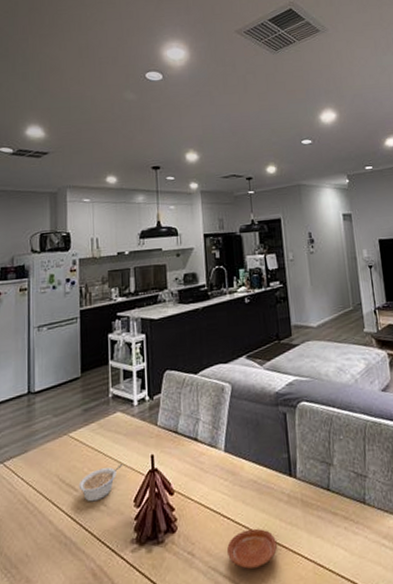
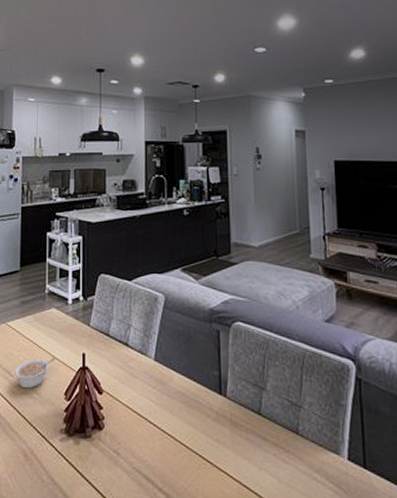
plate: present [227,528,277,569] -> none [152,439,202,477]

